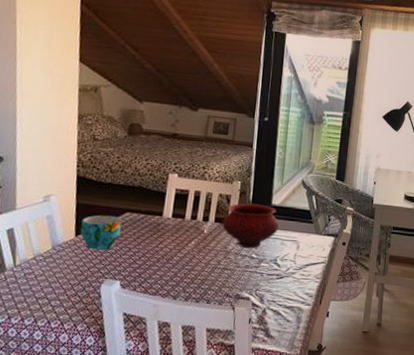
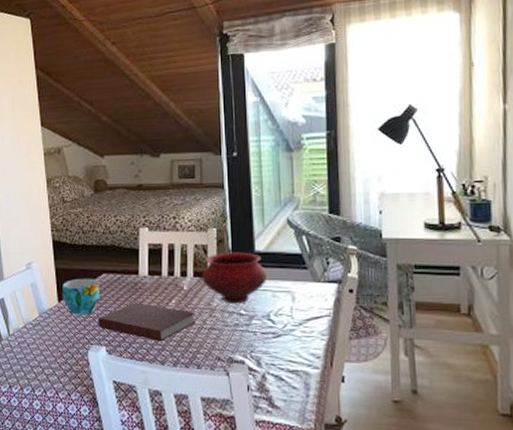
notebook: none [115,241,212,279] -> present [97,302,196,342]

